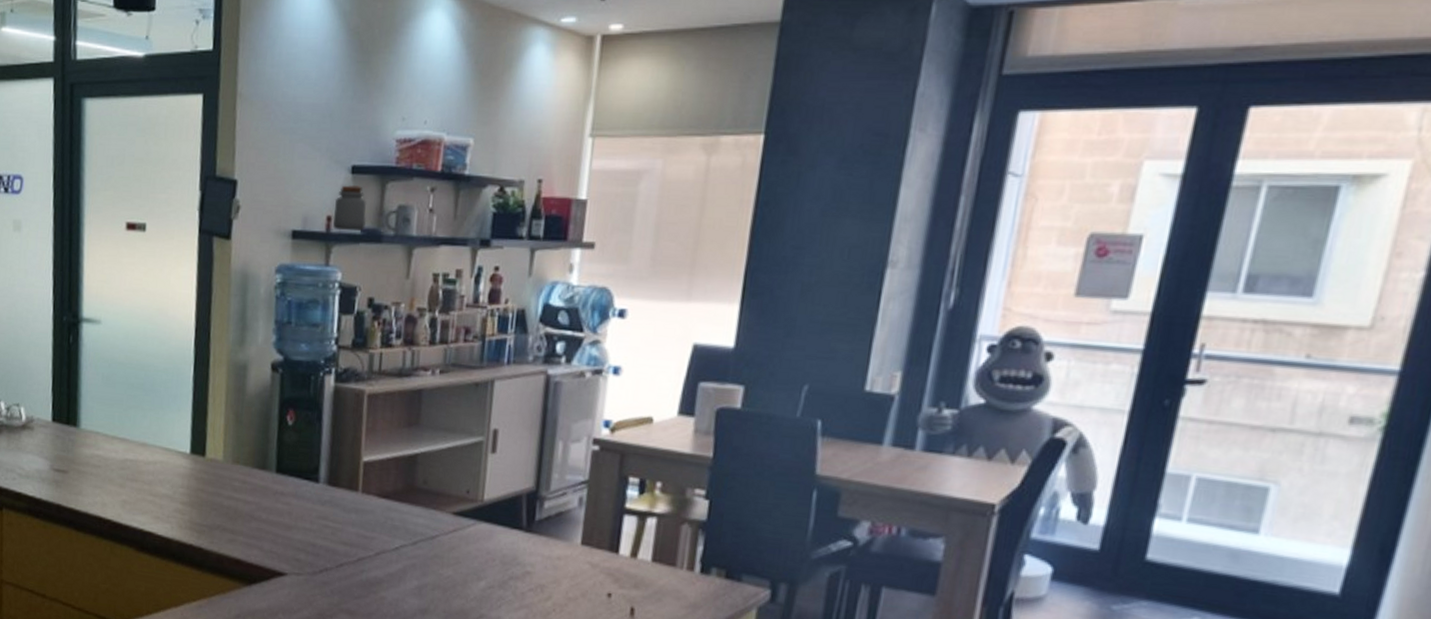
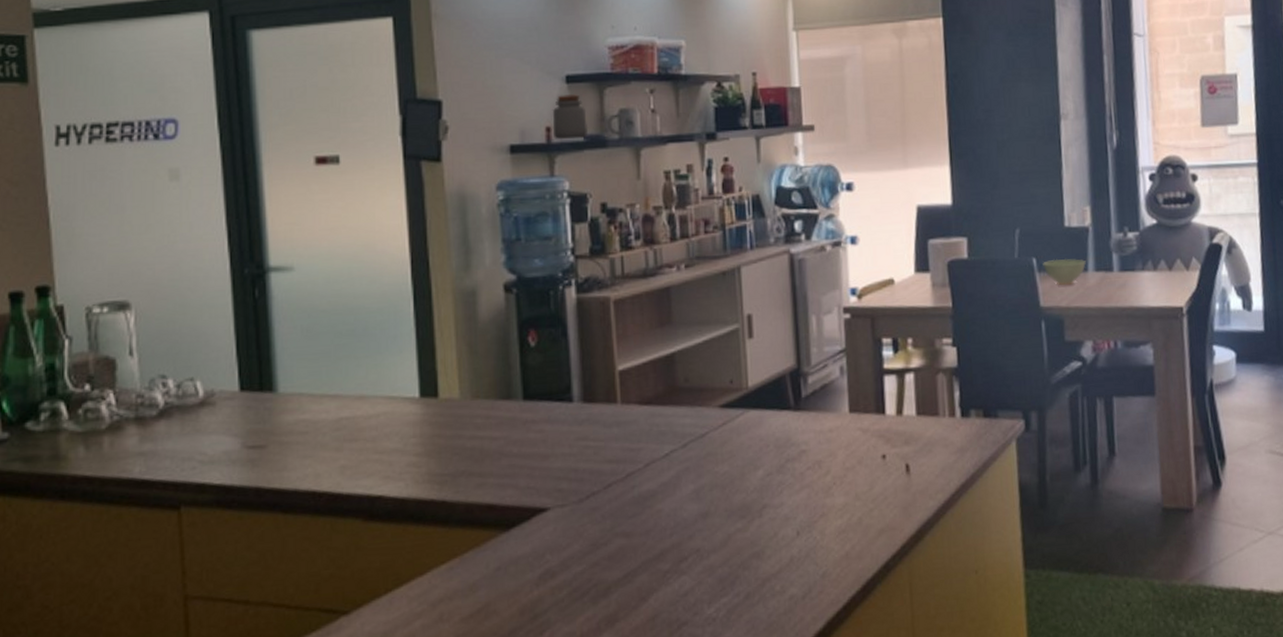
bowl: none [828,425,883,457] -> present [1043,258,1086,286]

